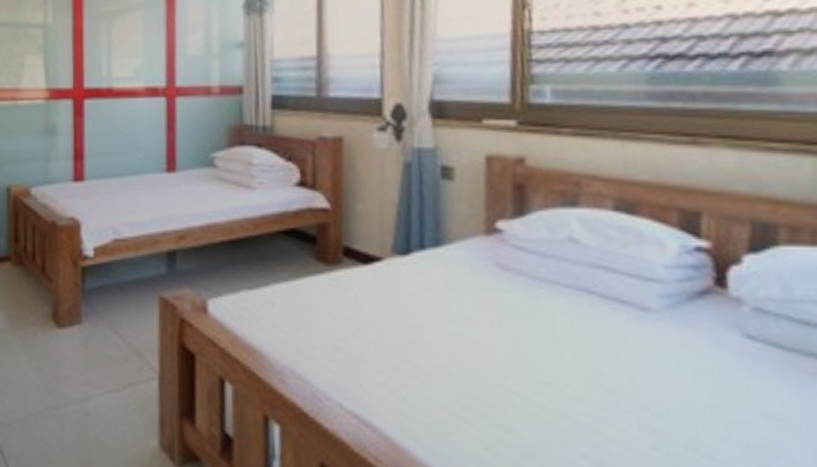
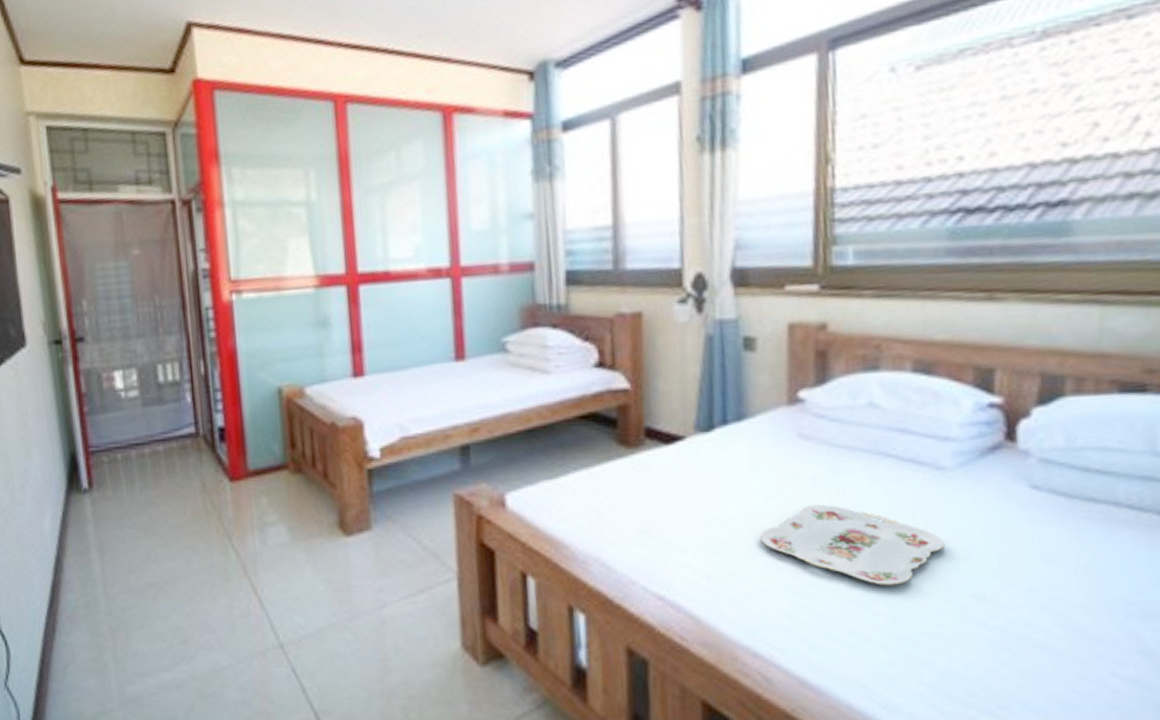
serving tray: none [457,335,654,427] -> present [760,504,946,586]

